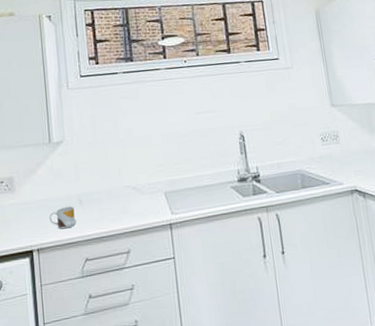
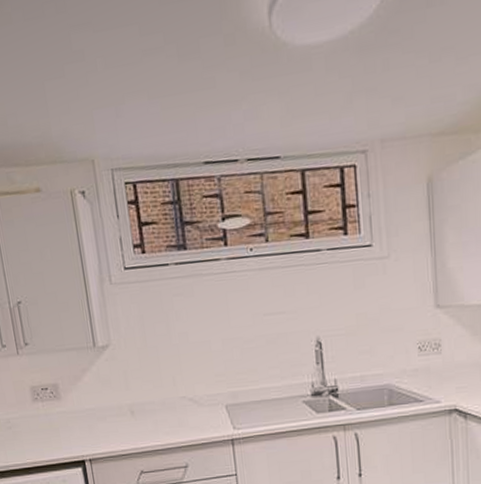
mug: present [49,206,77,229] -> none [99,417,129,440]

